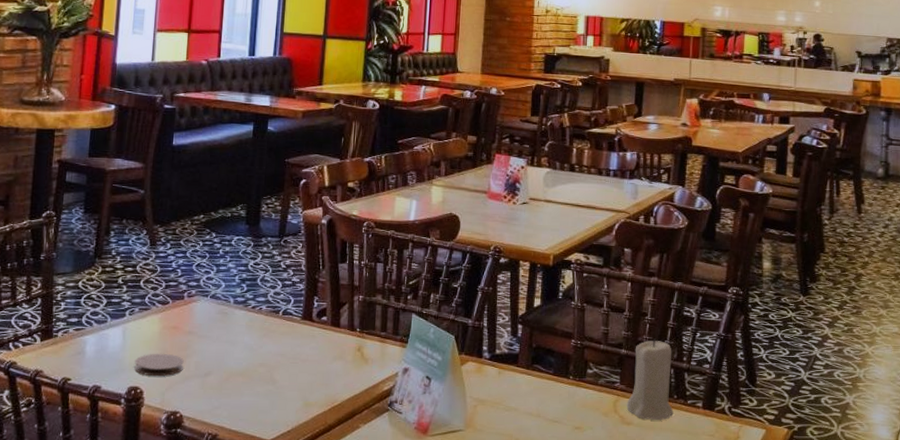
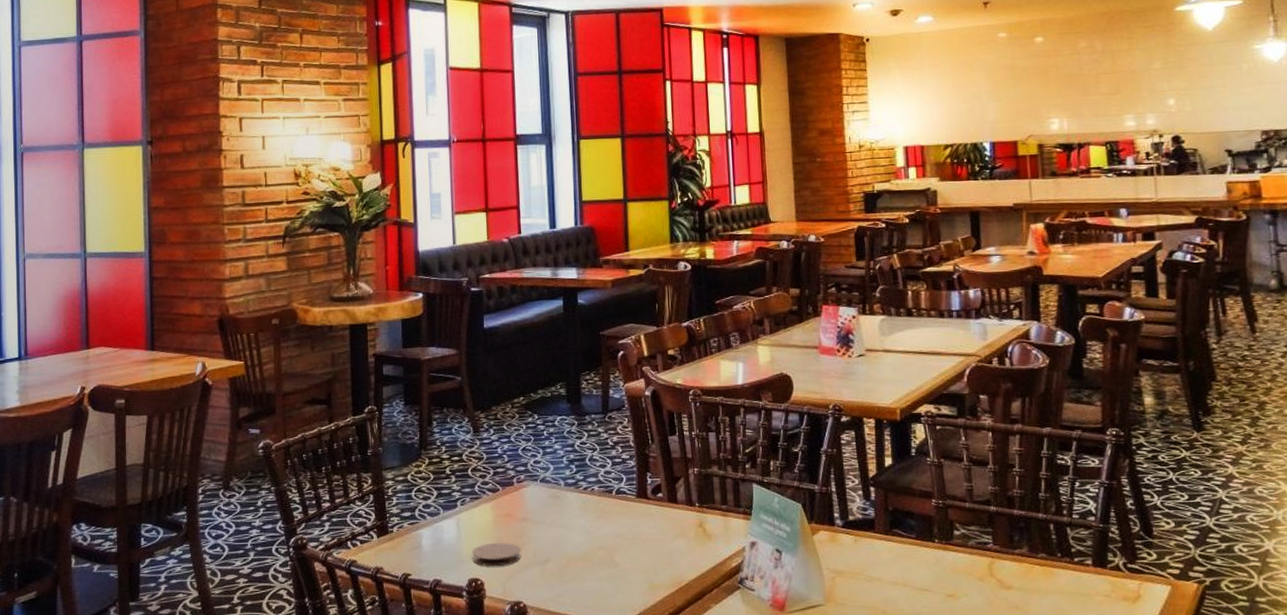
candle: present [626,338,674,420] -> none [1003,492,1059,582]

